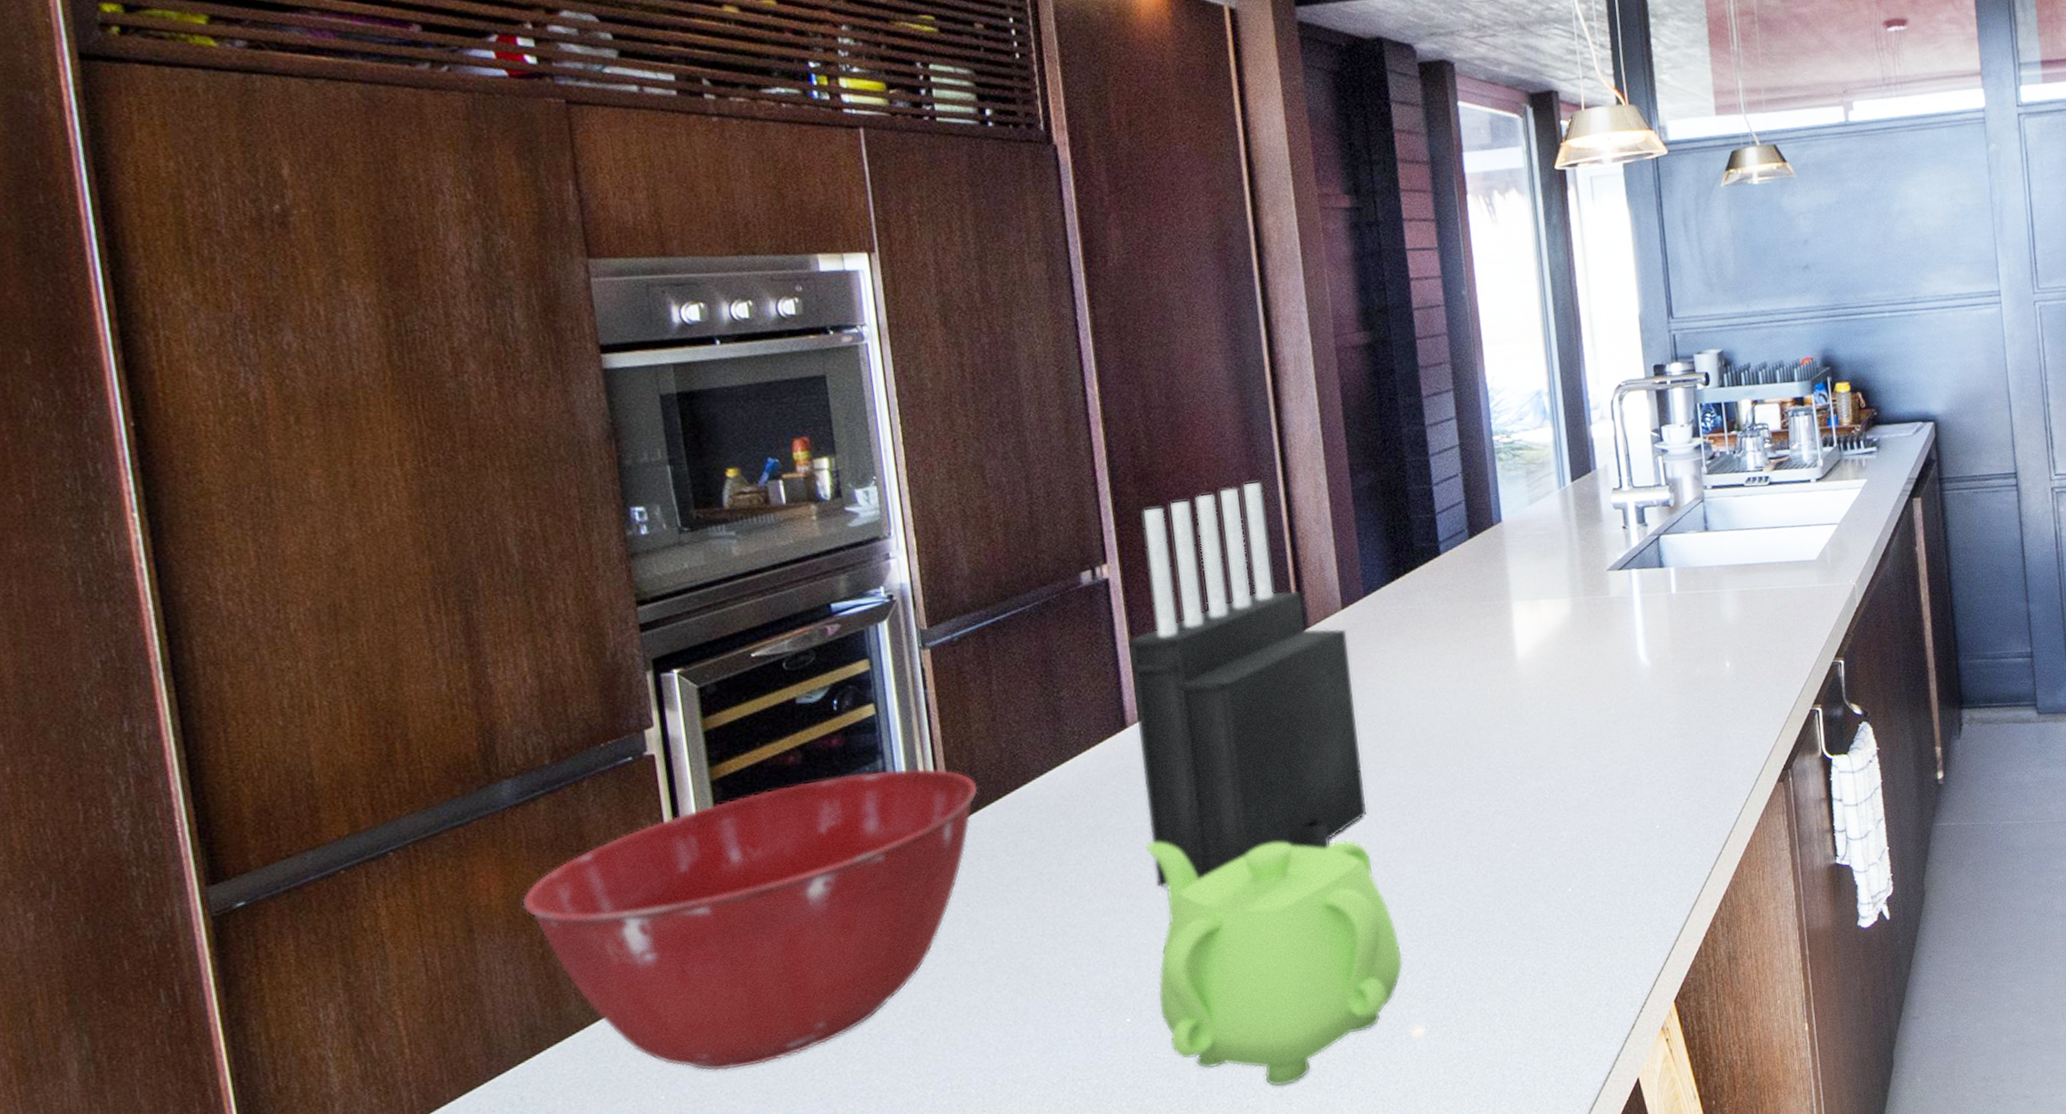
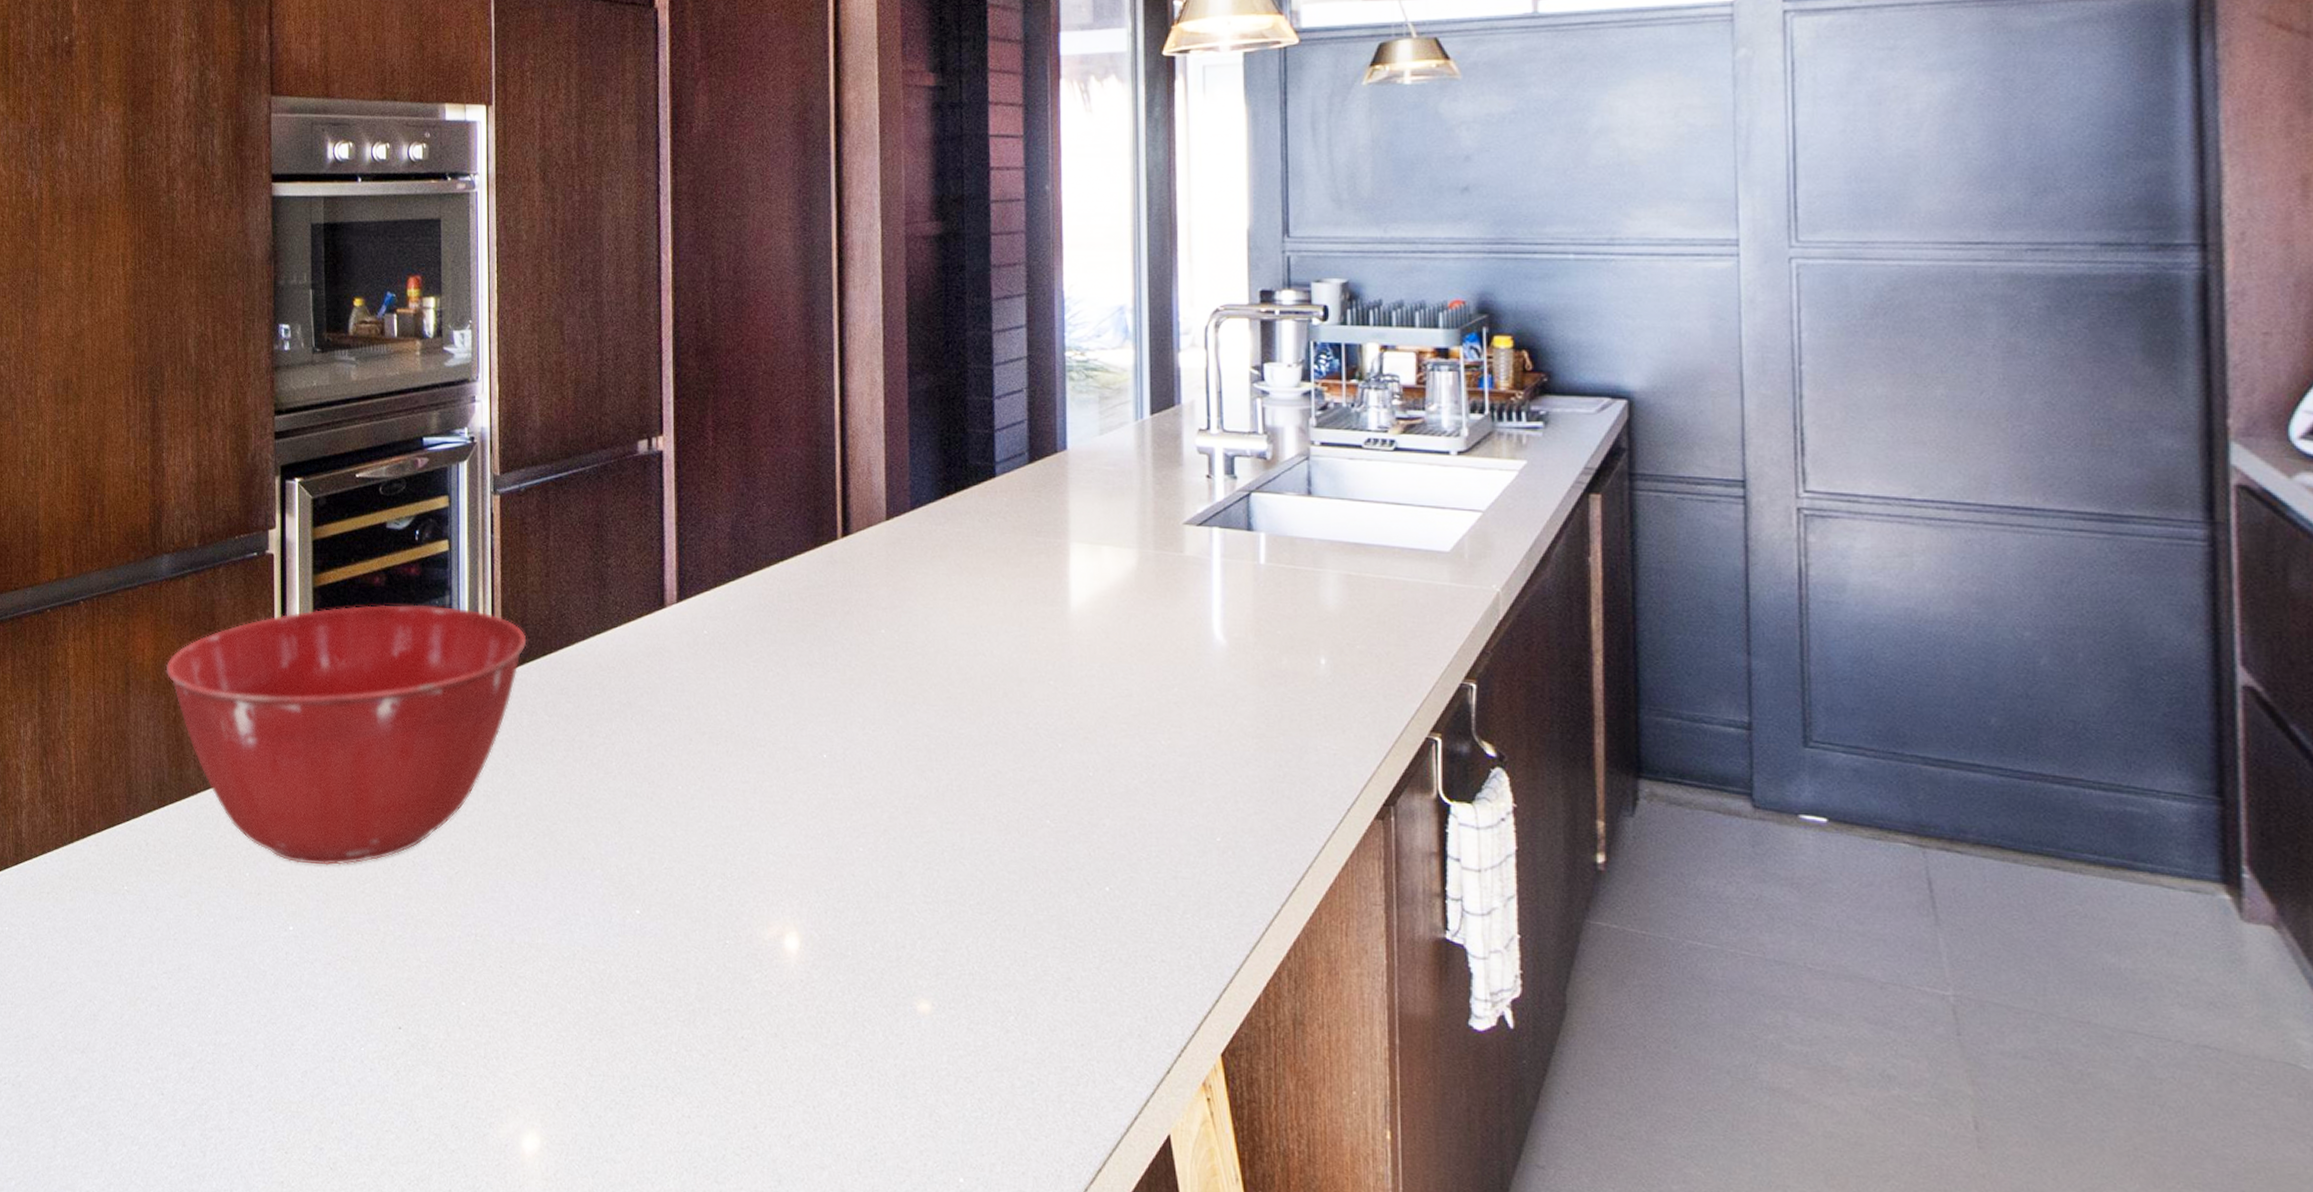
knife block: present [1128,482,1366,889] -> none [675,372,891,783]
teapot: present [1146,840,1403,1087] -> none [668,731,914,1026]

